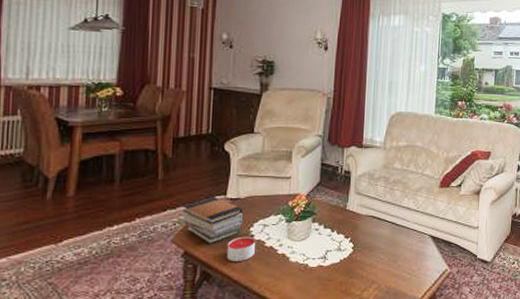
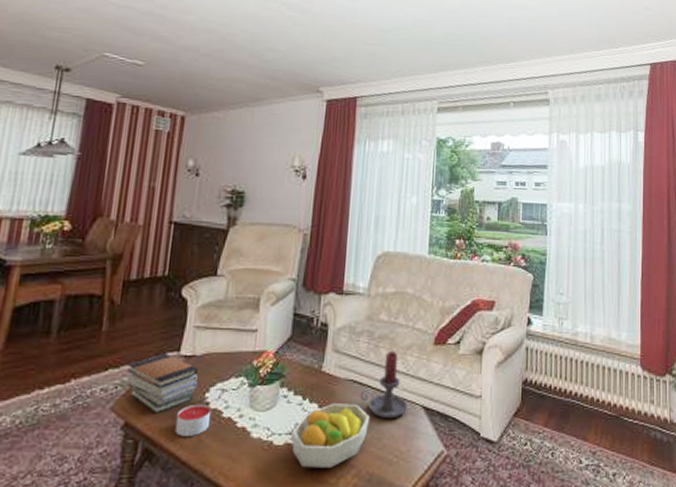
fruit bowl: none [323,234,387,284] -> present [291,404,369,468]
candle holder: none [379,193,418,246] -> present [360,351,408,419]

